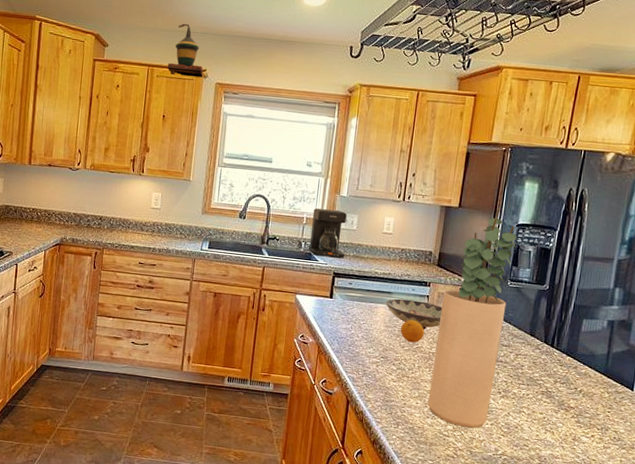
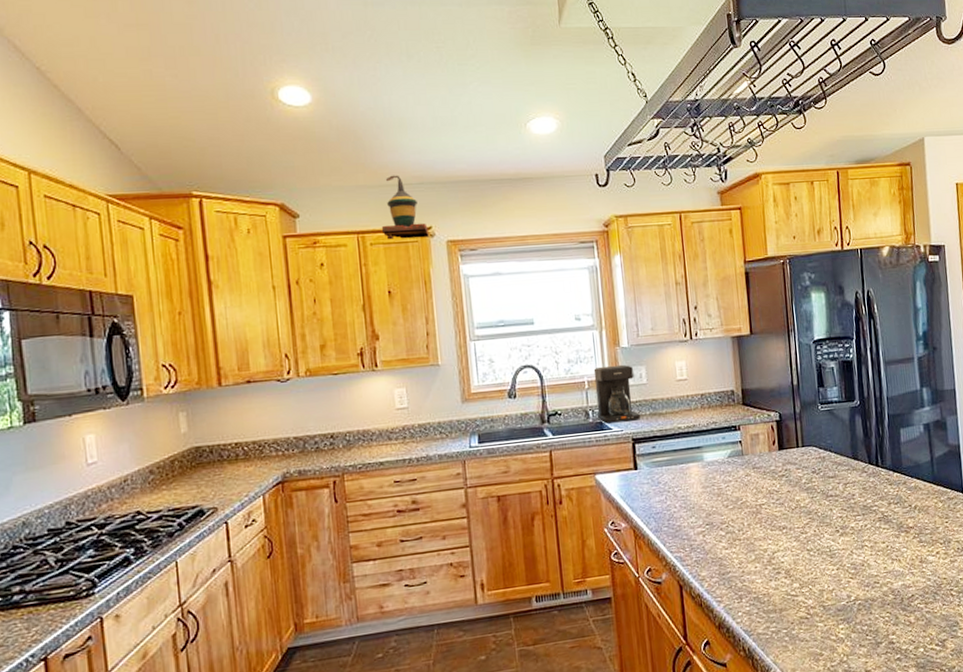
bowl: present [386,298,443,330] -> none [697,448,760,481]
fruit: present [400,319,425,343] -> none [719,472,747,500]
vase: present [428,207,517,428] -> none [756,326,832,581]

